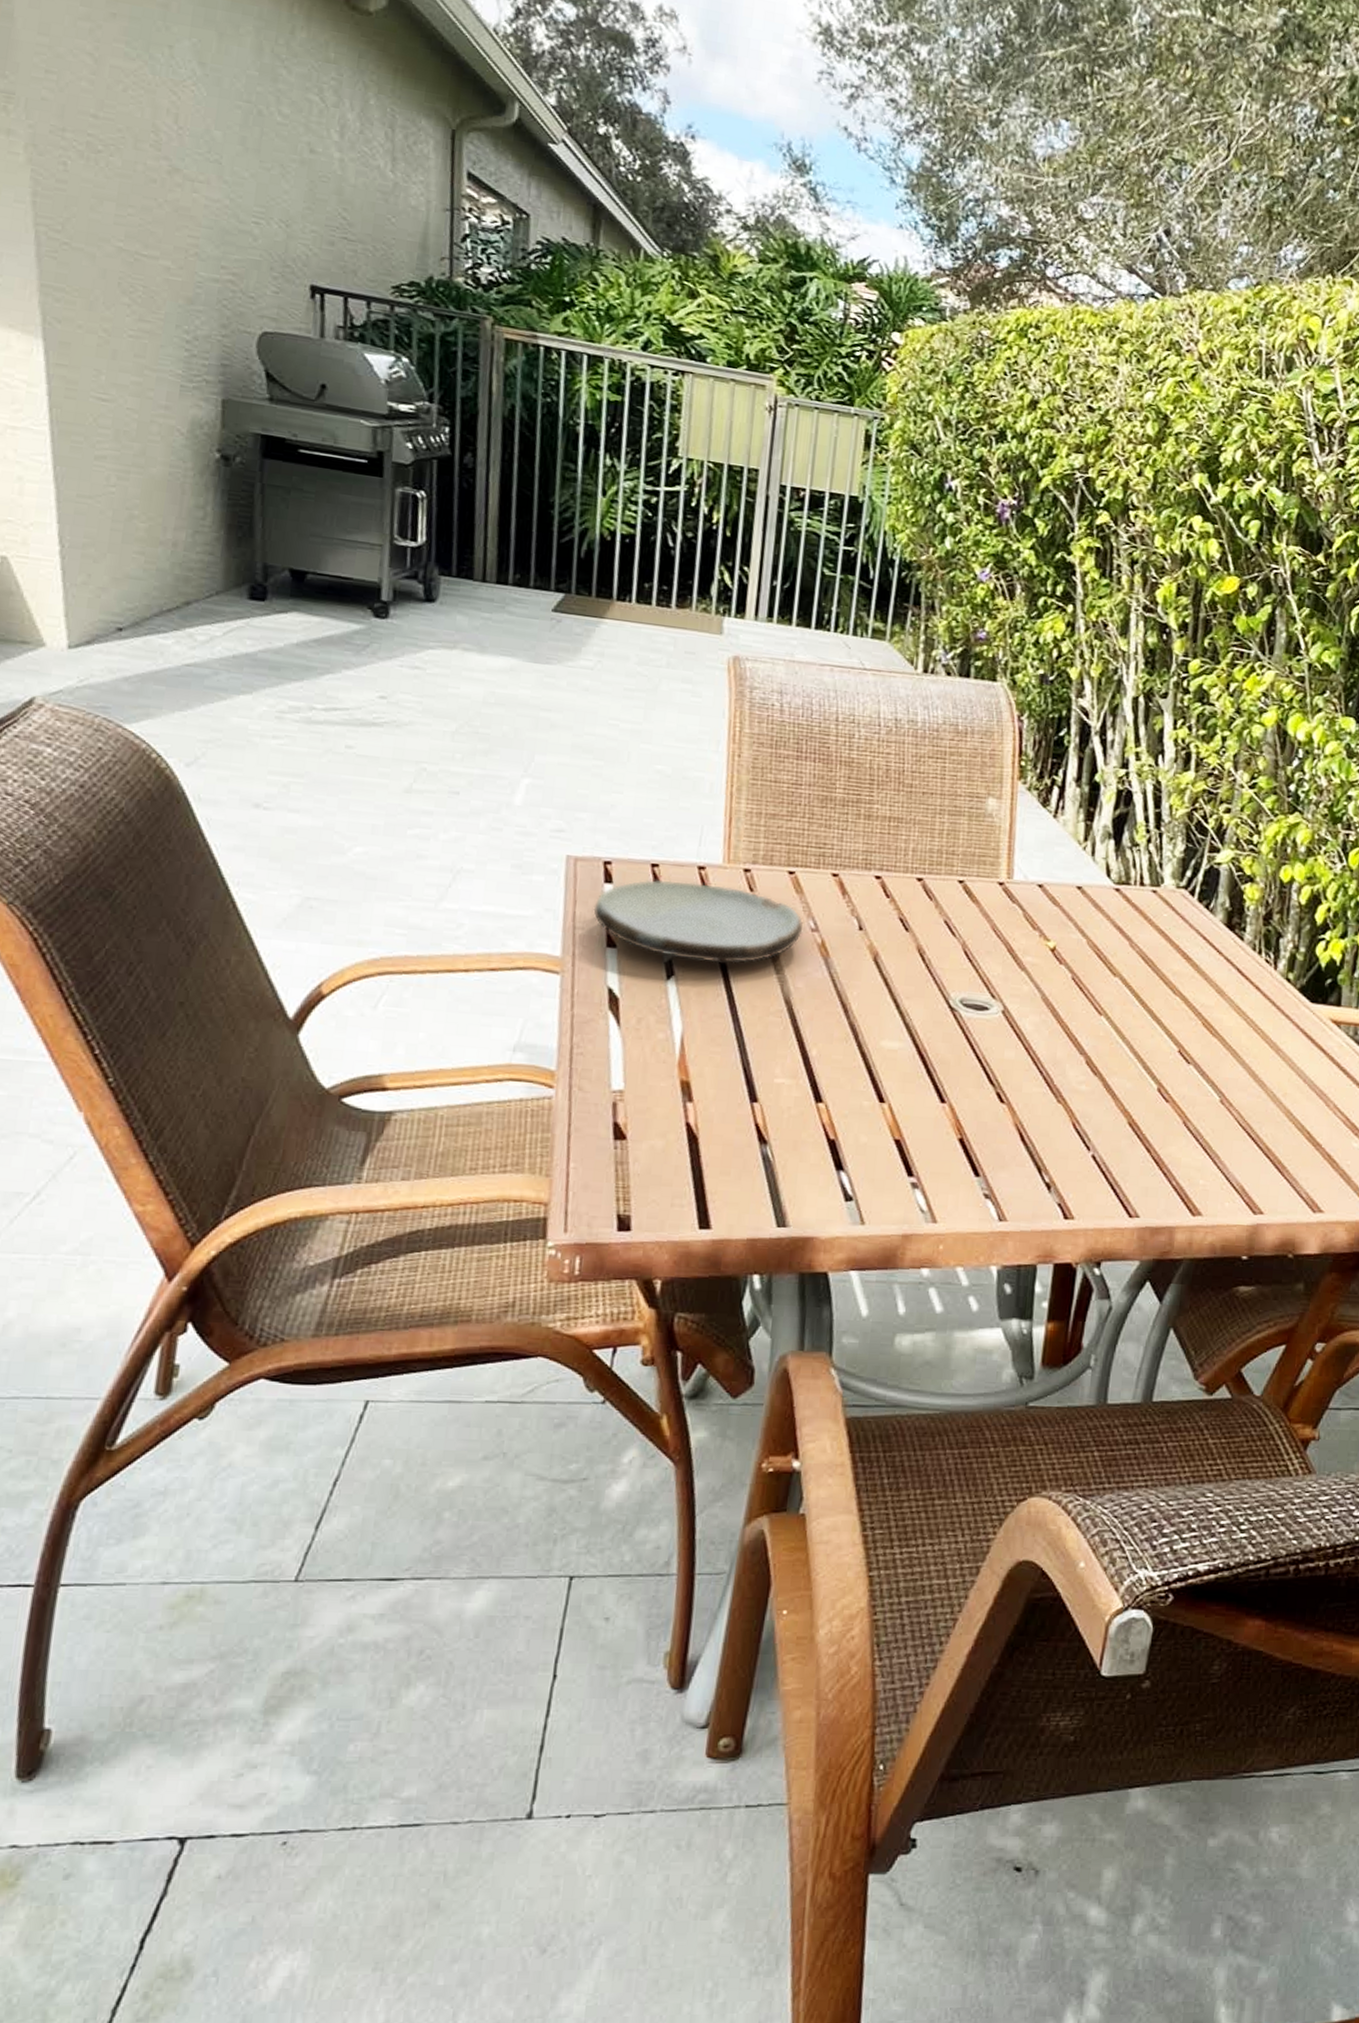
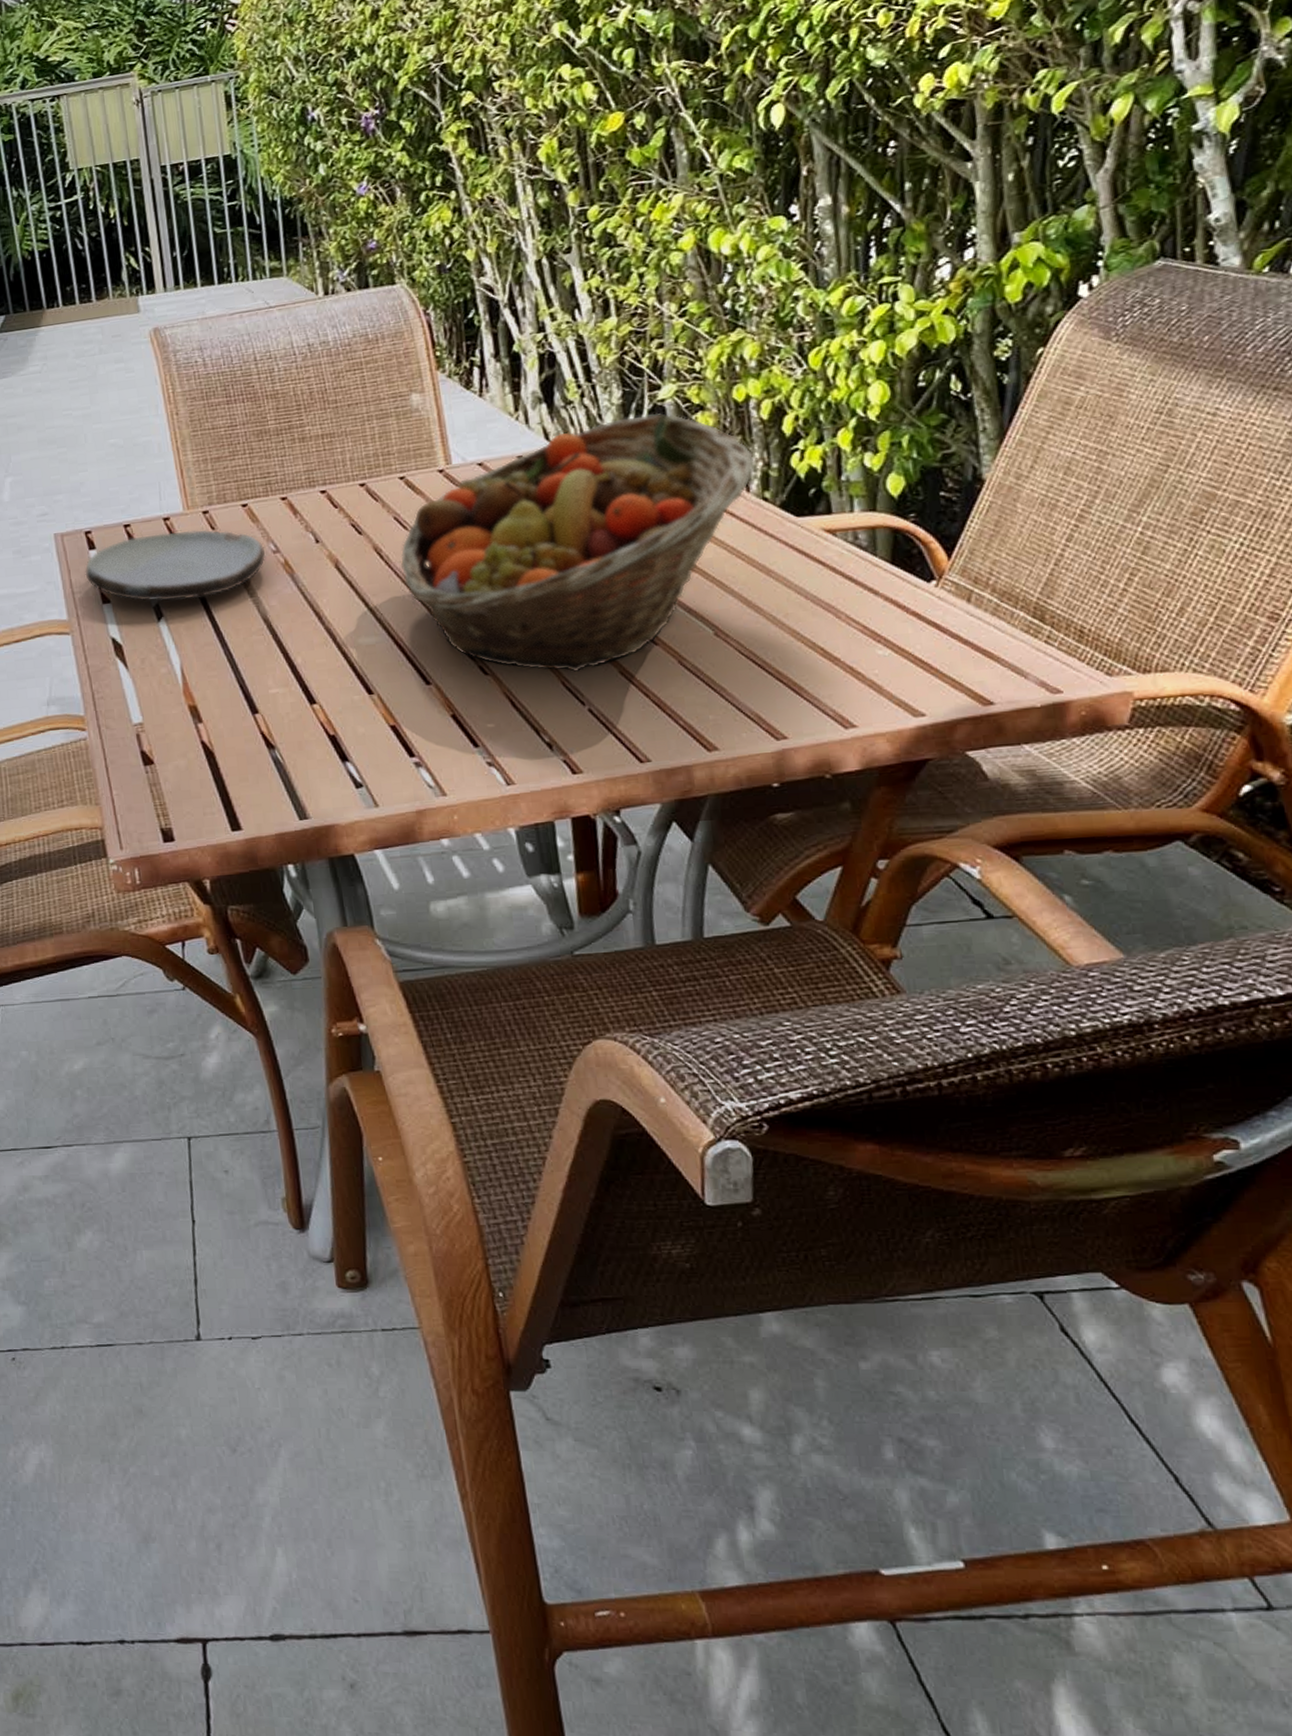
fruit basket: none [940,871,1287,1116] -> present [400,413,754,673]

